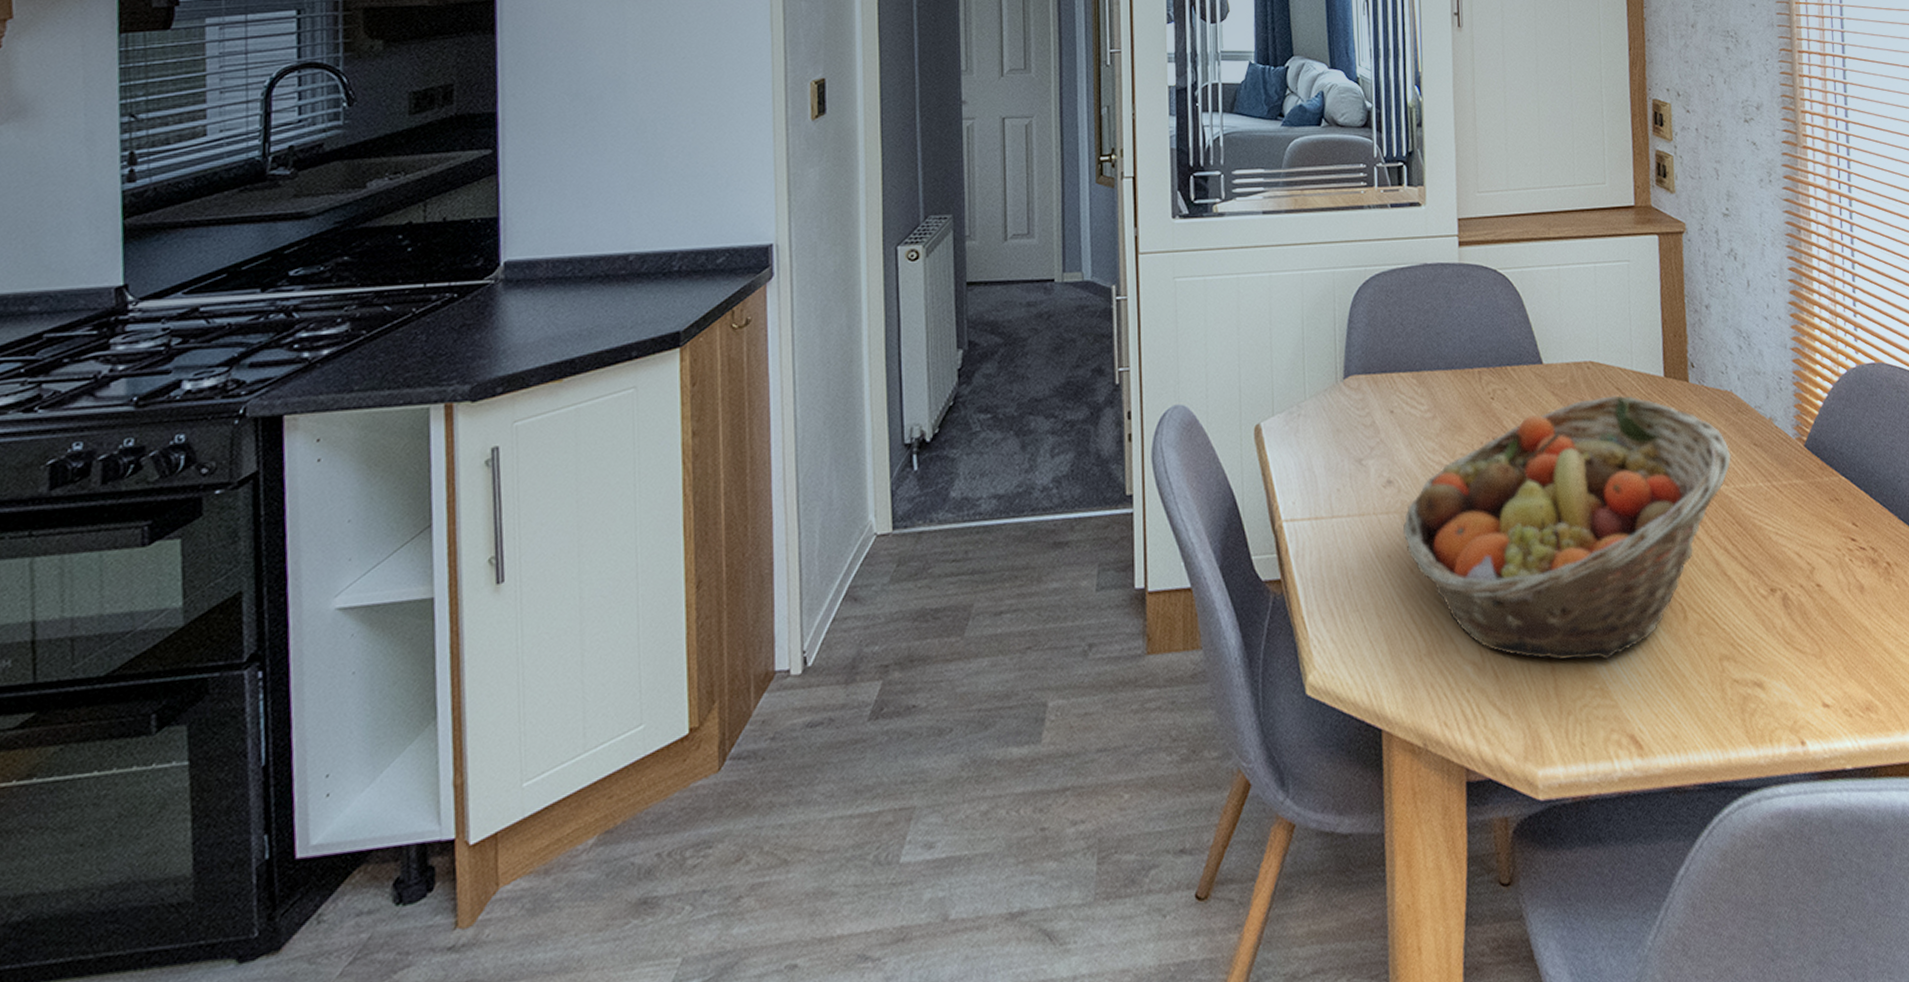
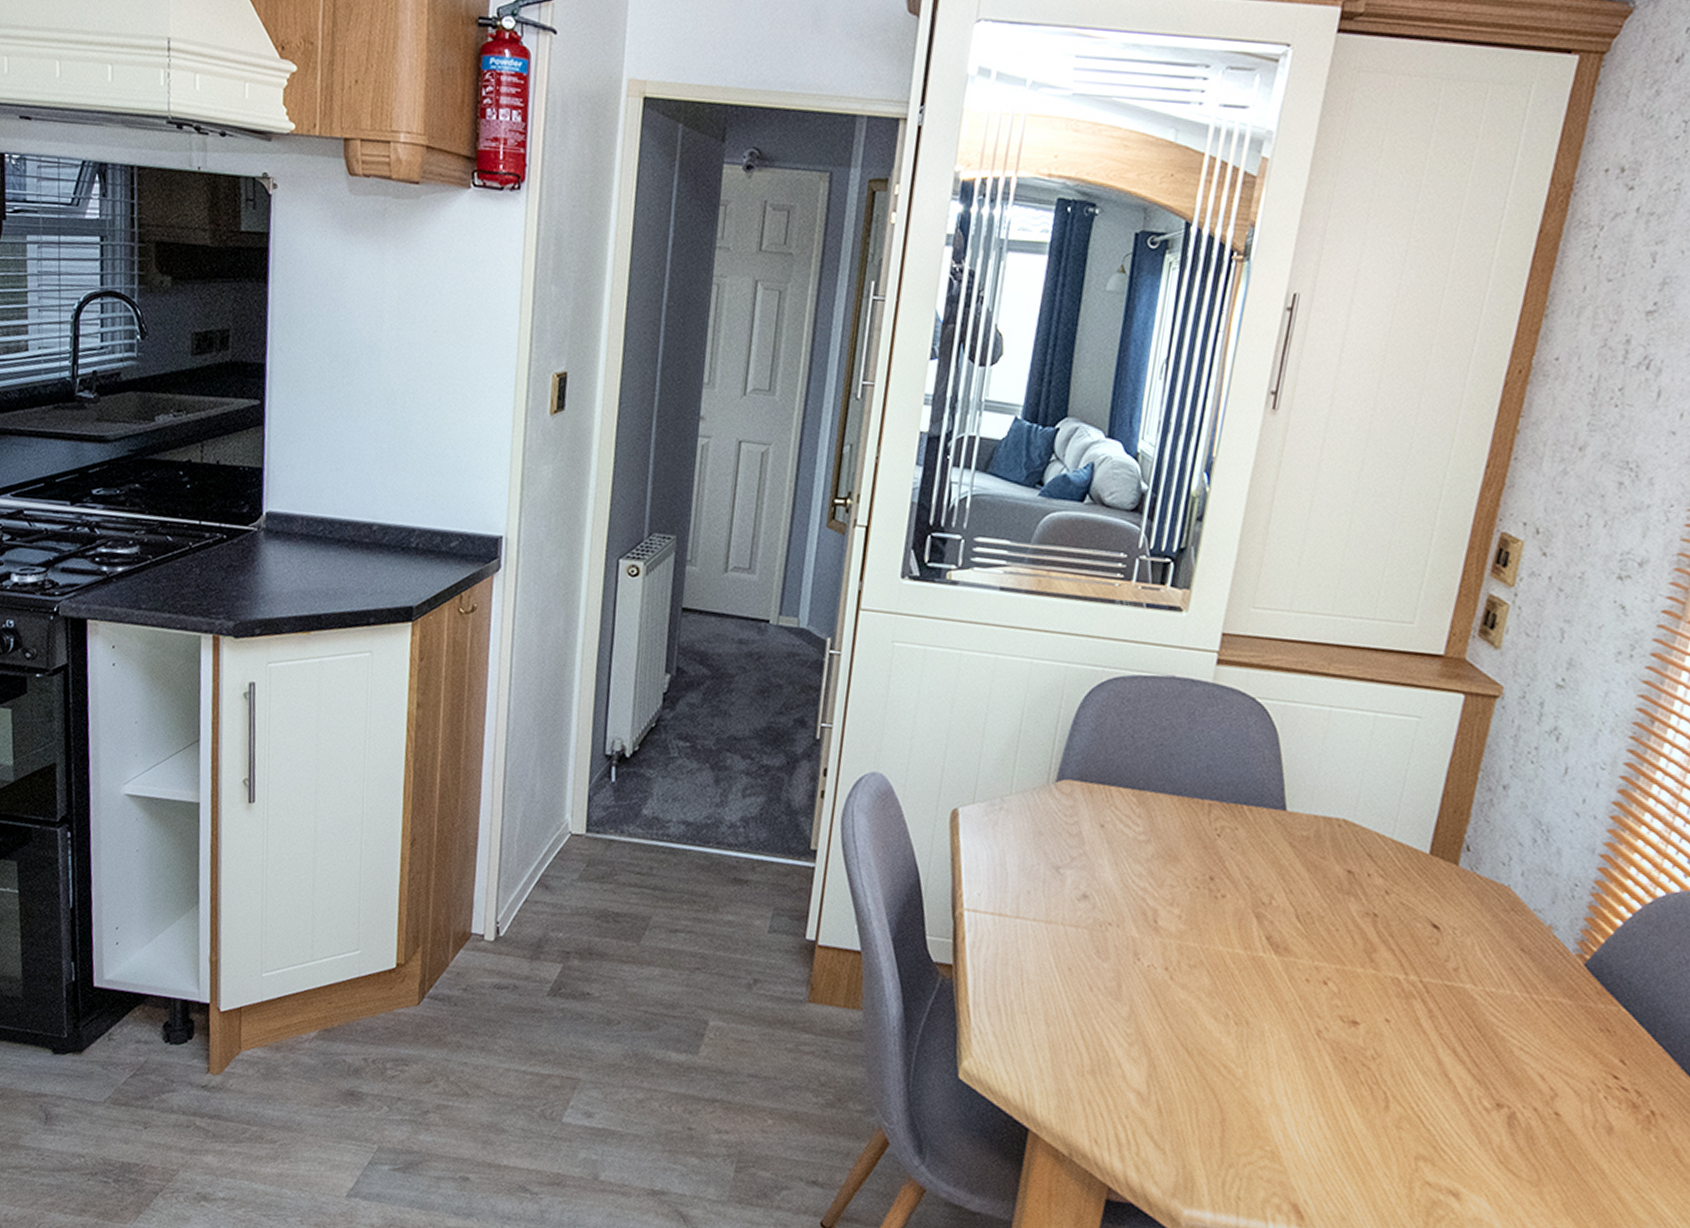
fruit basket: present [1402,395,1731,661] -> none [1088,858,1489,1127]

